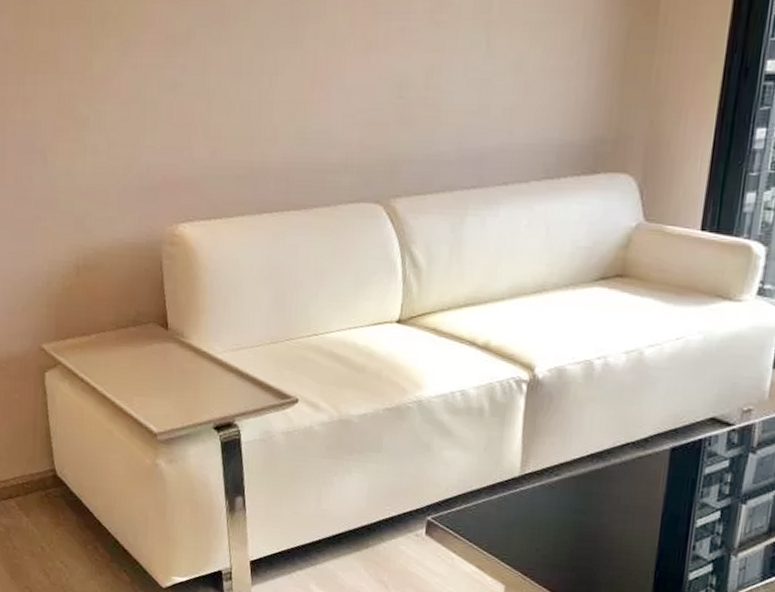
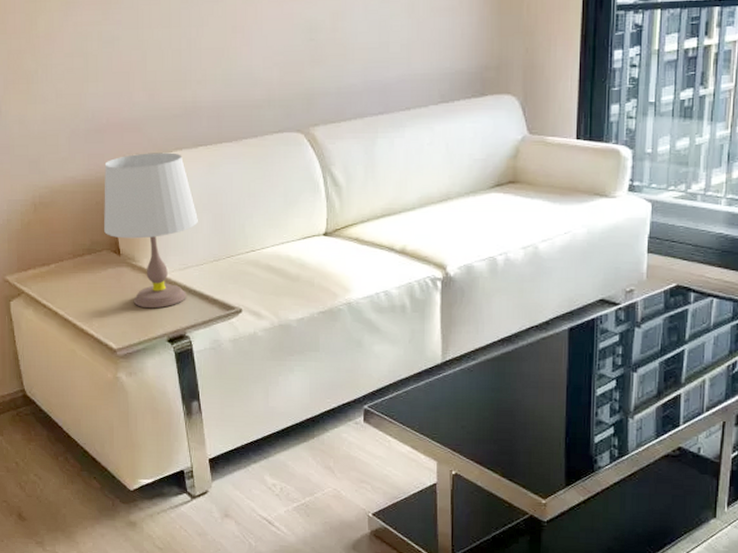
table lamp: none [152,217,257,392] -> present [104,152,198,309]

